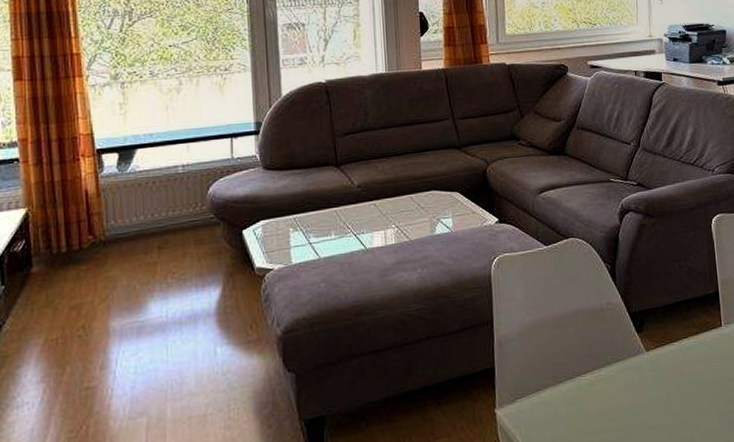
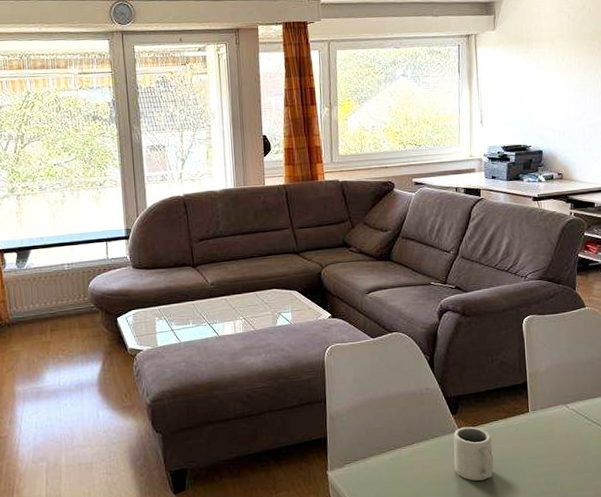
cup: none [639,346,685,411] -> present [453,426,494,481]

